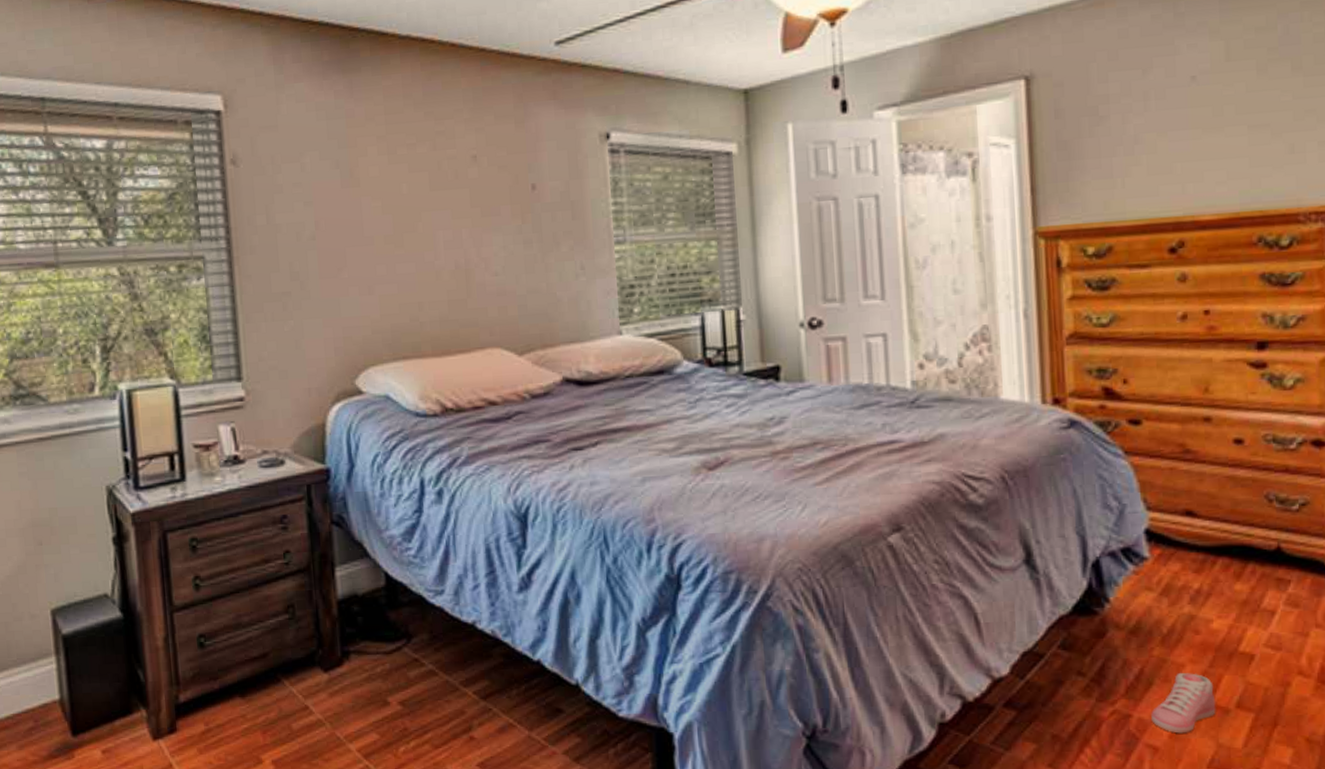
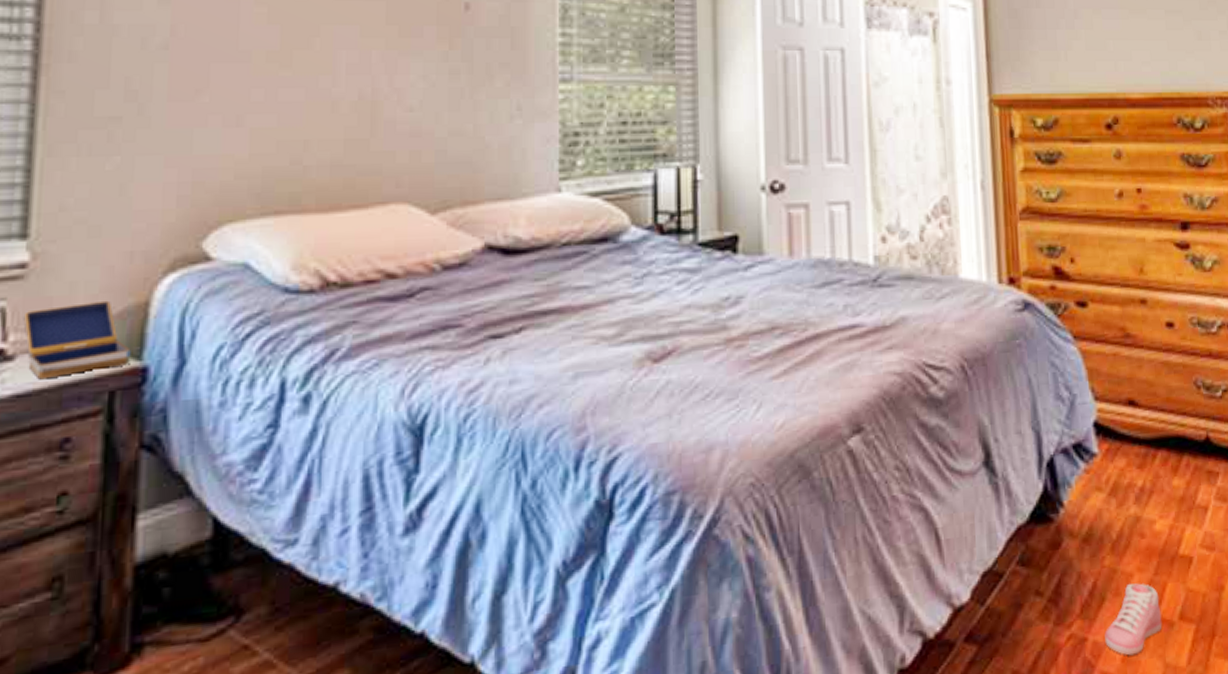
jewelry box: none [246,422,318,476] -> present [23,300,131,380]

